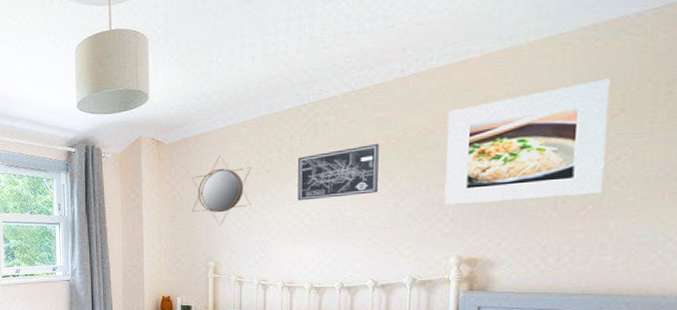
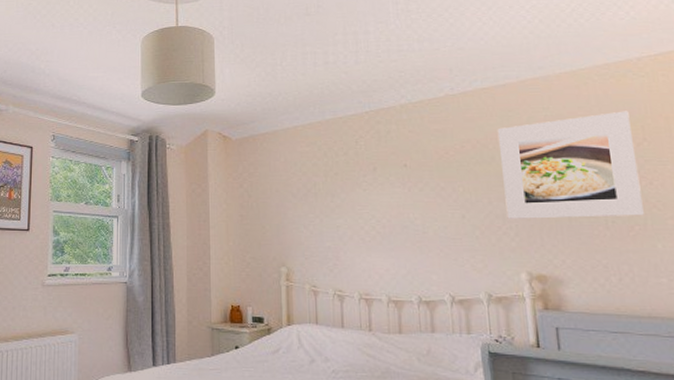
home mirror: present [192,155,252,227] -> none [260,155,322,229]
wall art: present [297,144,379,201] -> none [365,155,443,207]

